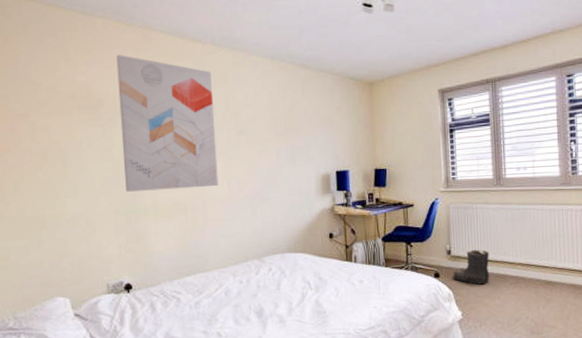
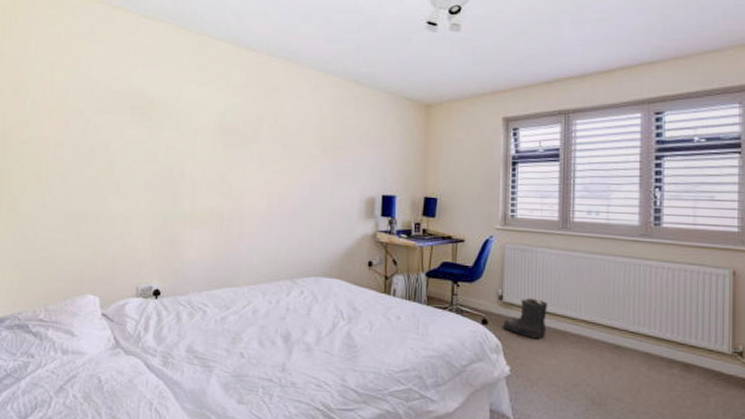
wall art: present [116,55,219,192] -> none [166,59,263,199]

